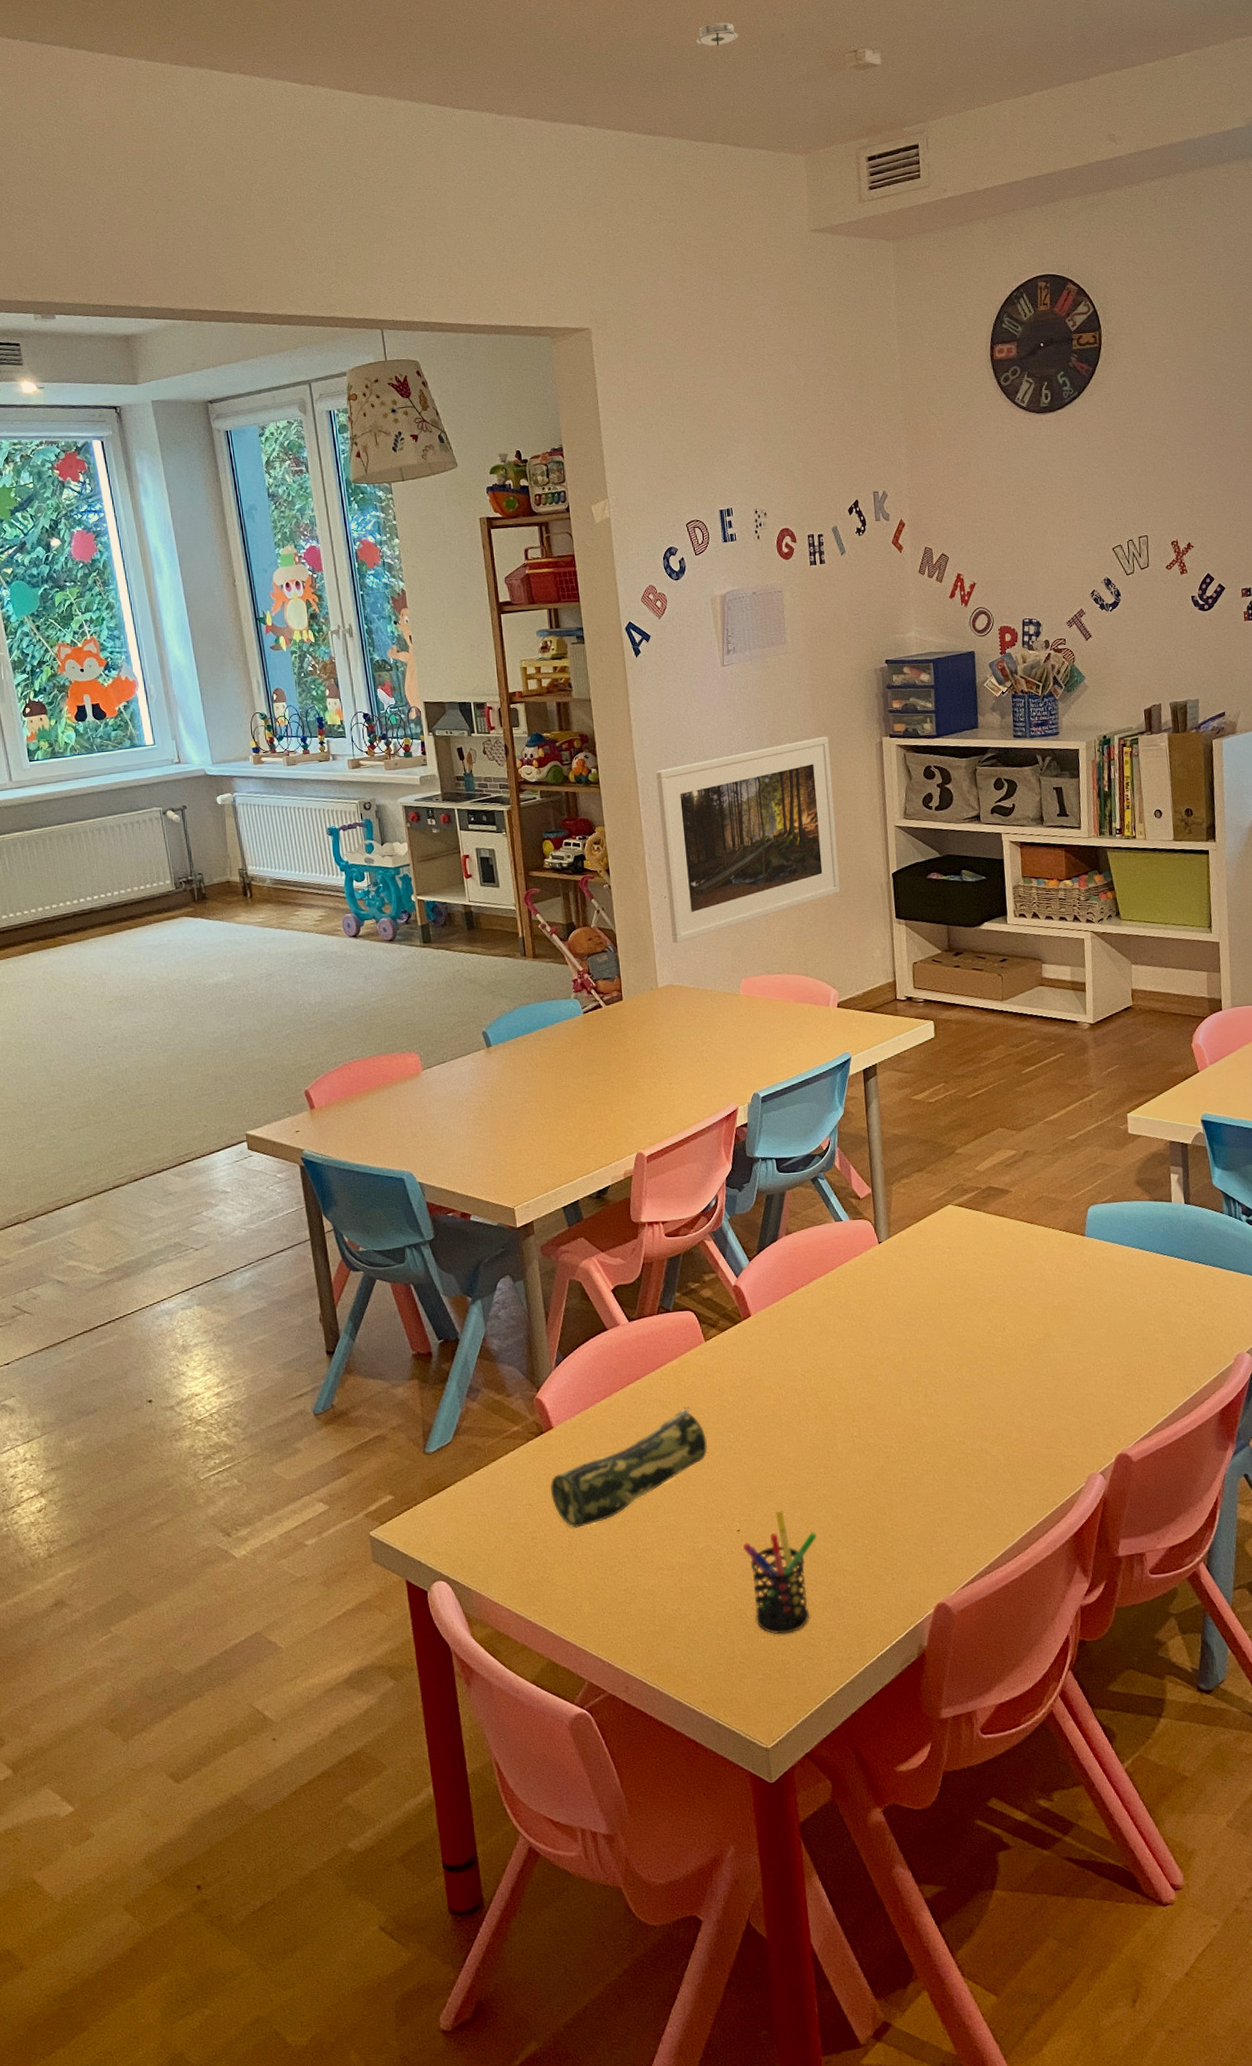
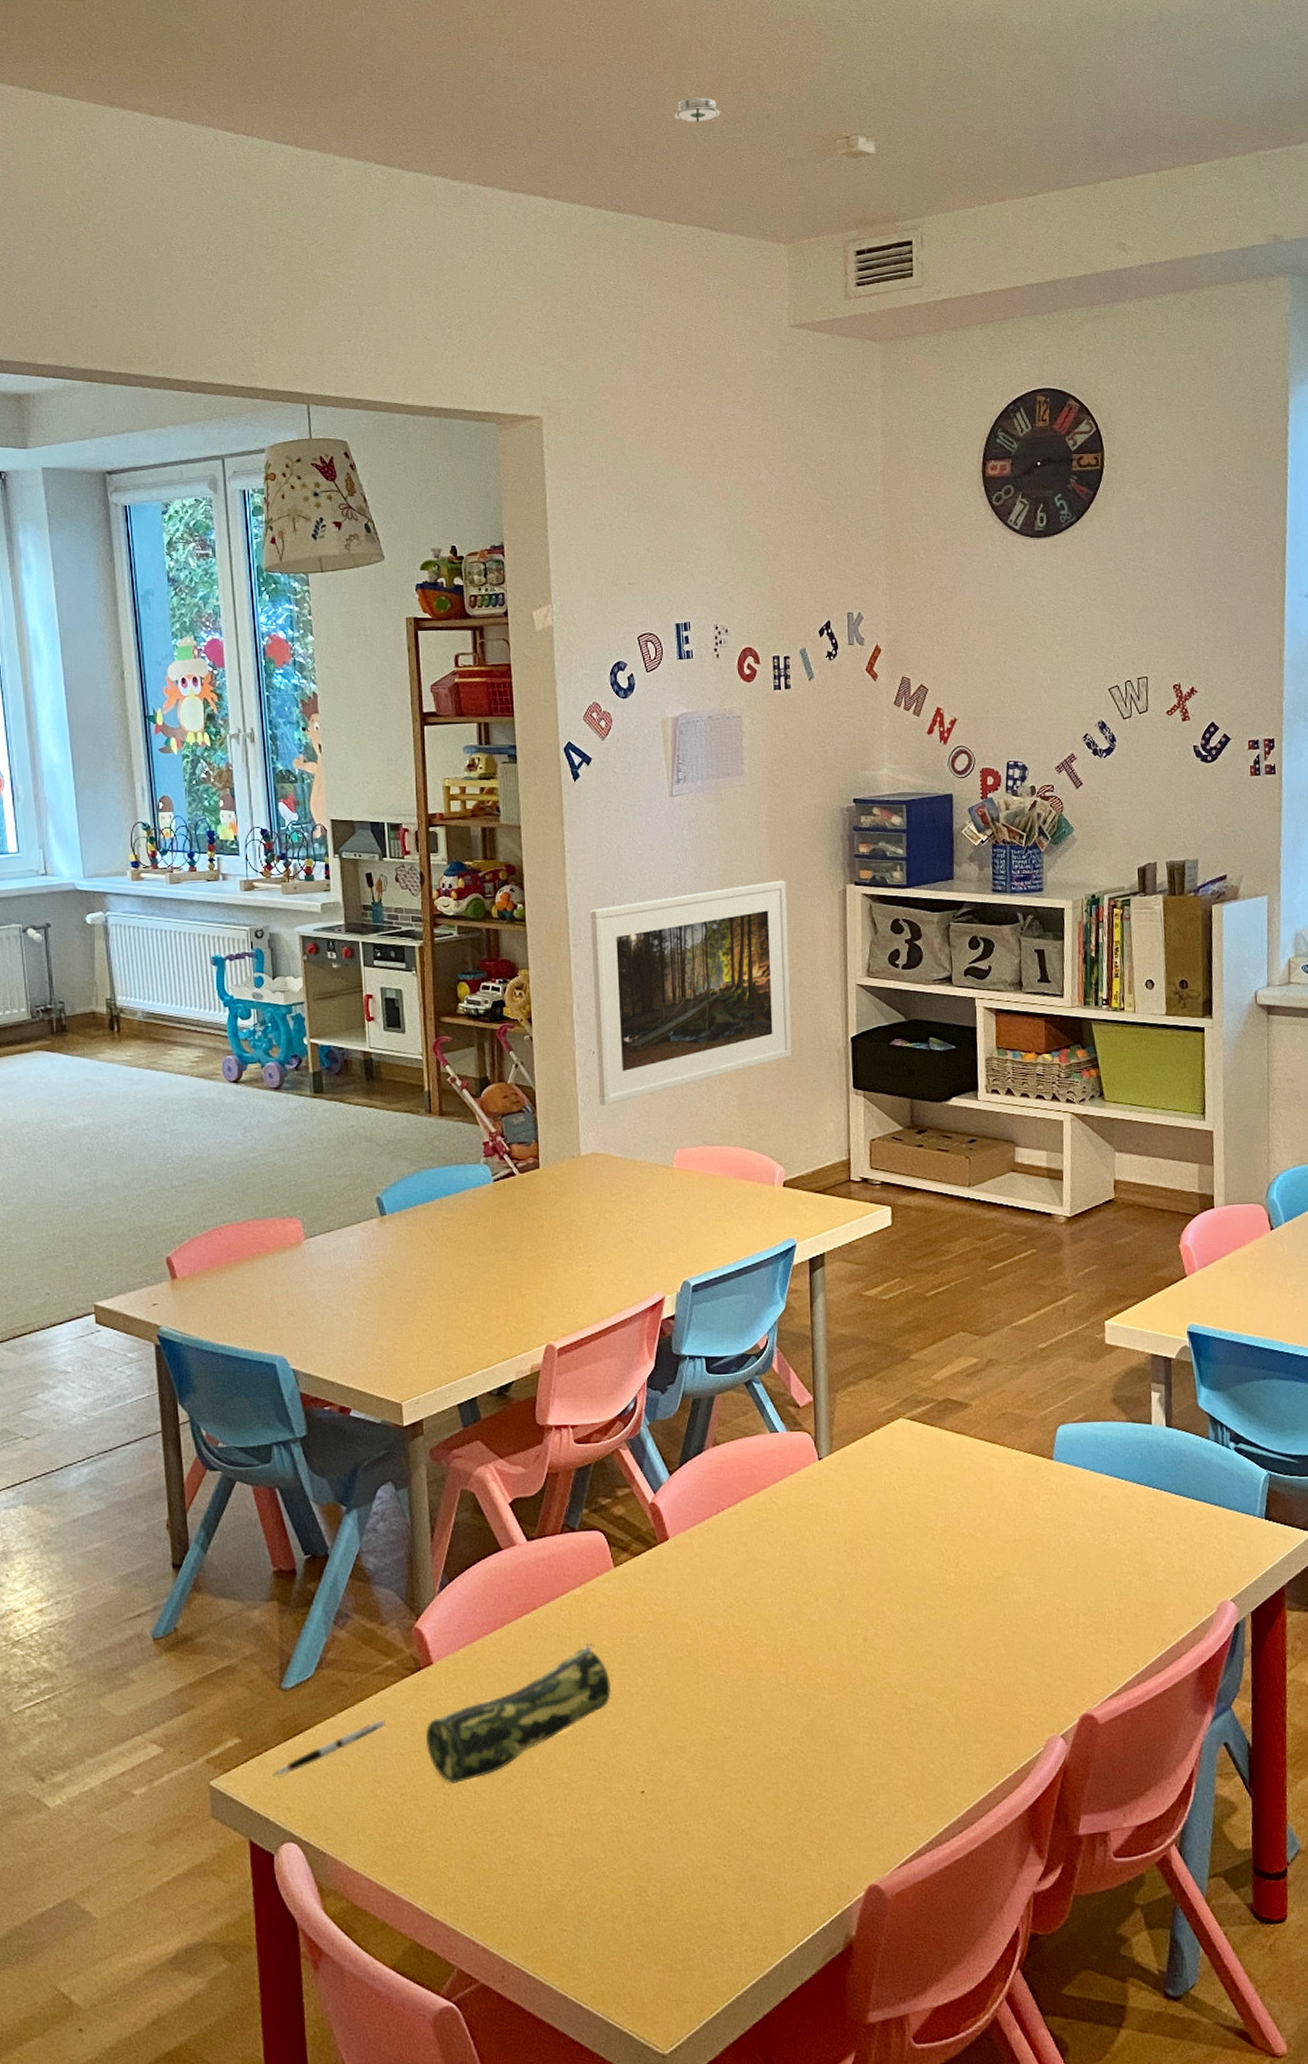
pen: none [422,1476,516,1527] -> present [273,1720,385,1777]
pen holder: present [743,1510,817,1634] -> none [647,1769,733,1918]

